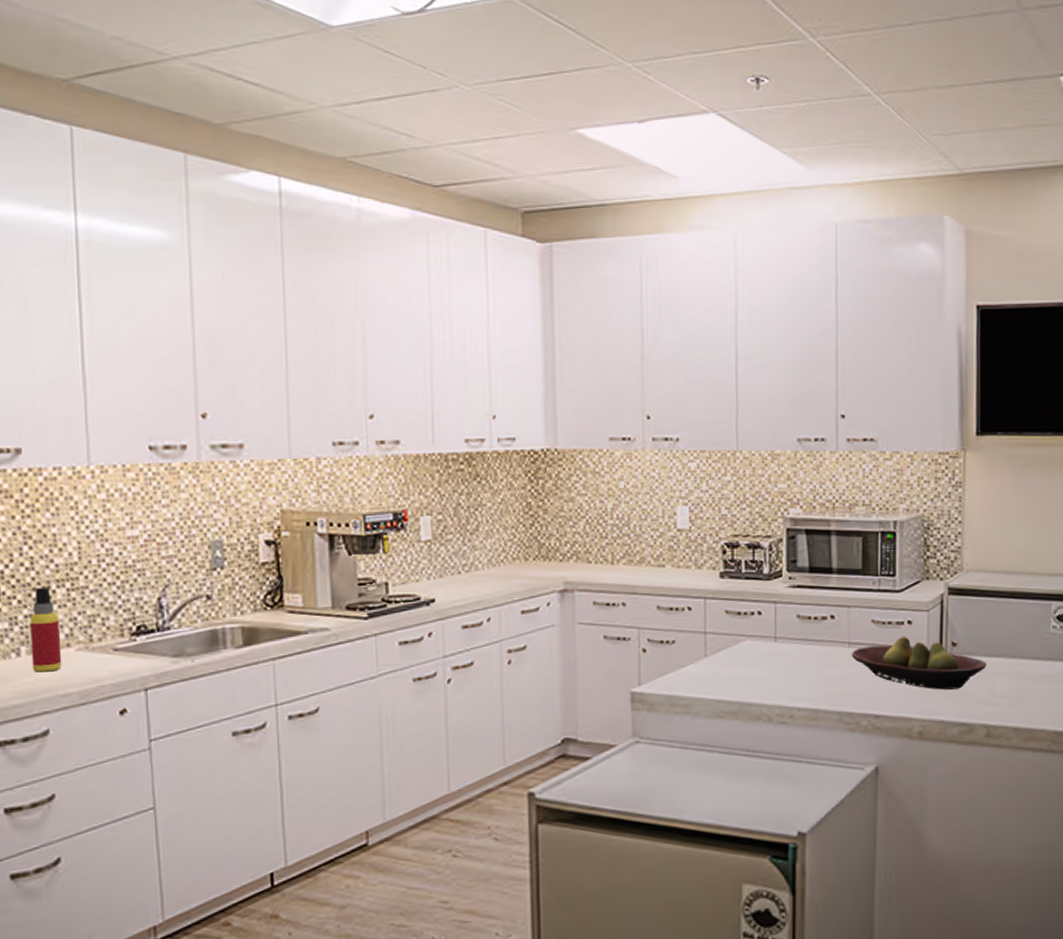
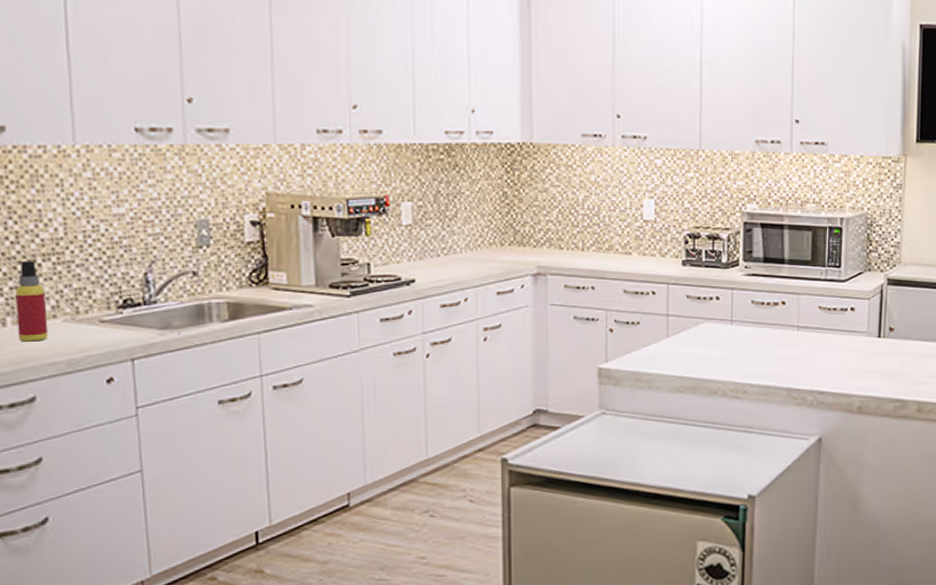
fruit bowl: present [851,636,986,690] -> none [799,321,919,370]

